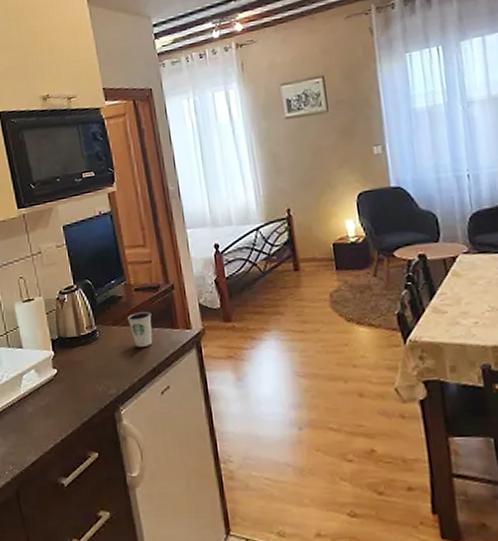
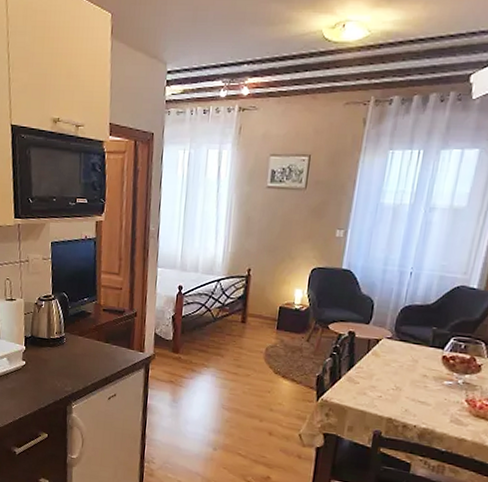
dixie cup: present [127,312,153,347] -> none [92,329,113,359]

